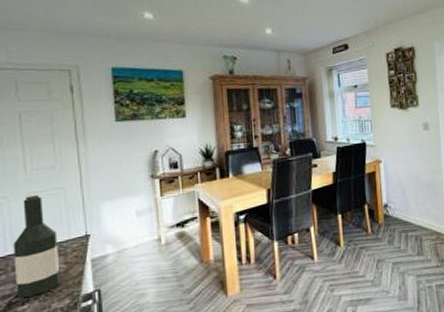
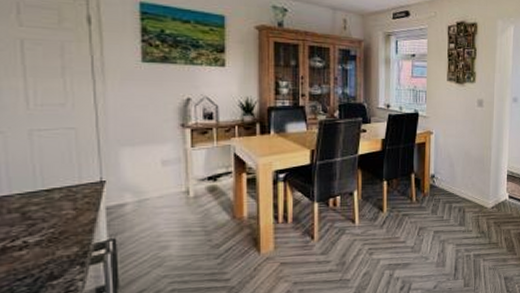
wine bottle: present [13,195,61,298] -> none [10,133,68,243]

